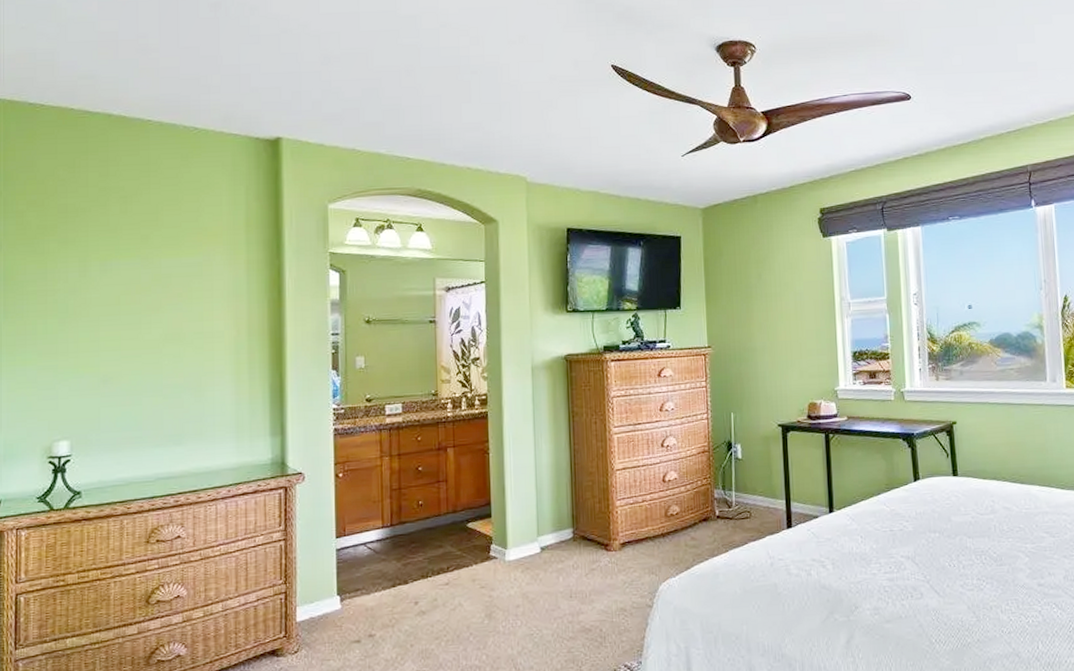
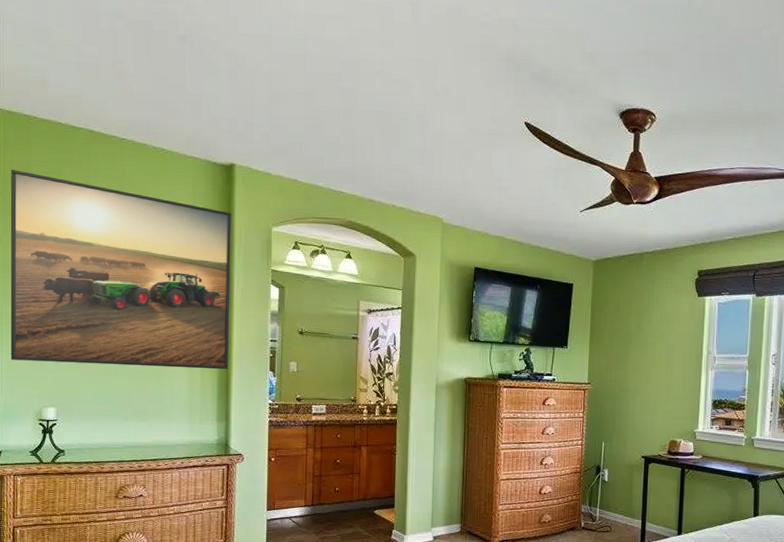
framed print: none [12,166,282,388] -> present [10,170,231,370]

